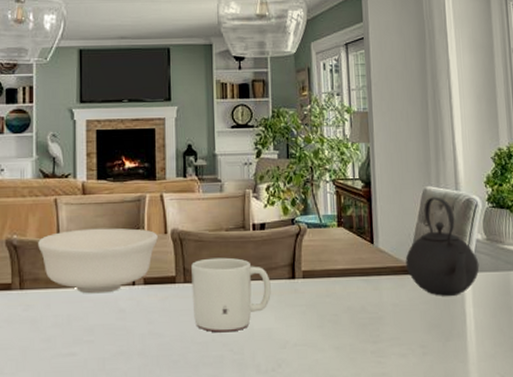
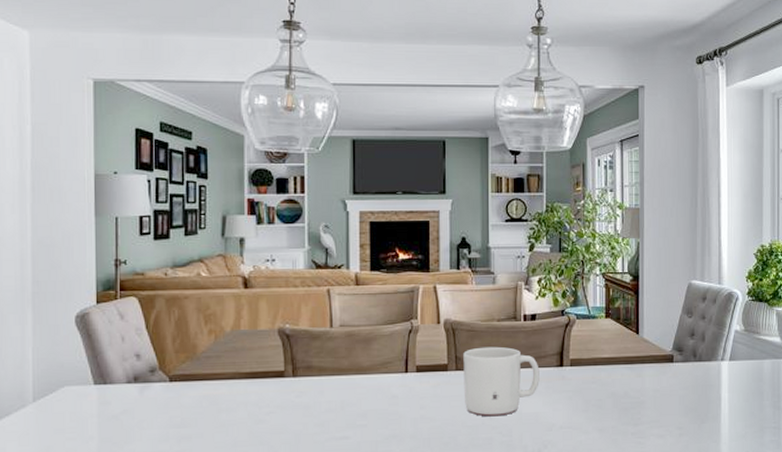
bowl: present [38,228,159,294] -> none [311,318,432,381]
kettle: present [405,197,480,296] -> none [668,290,736,382]

